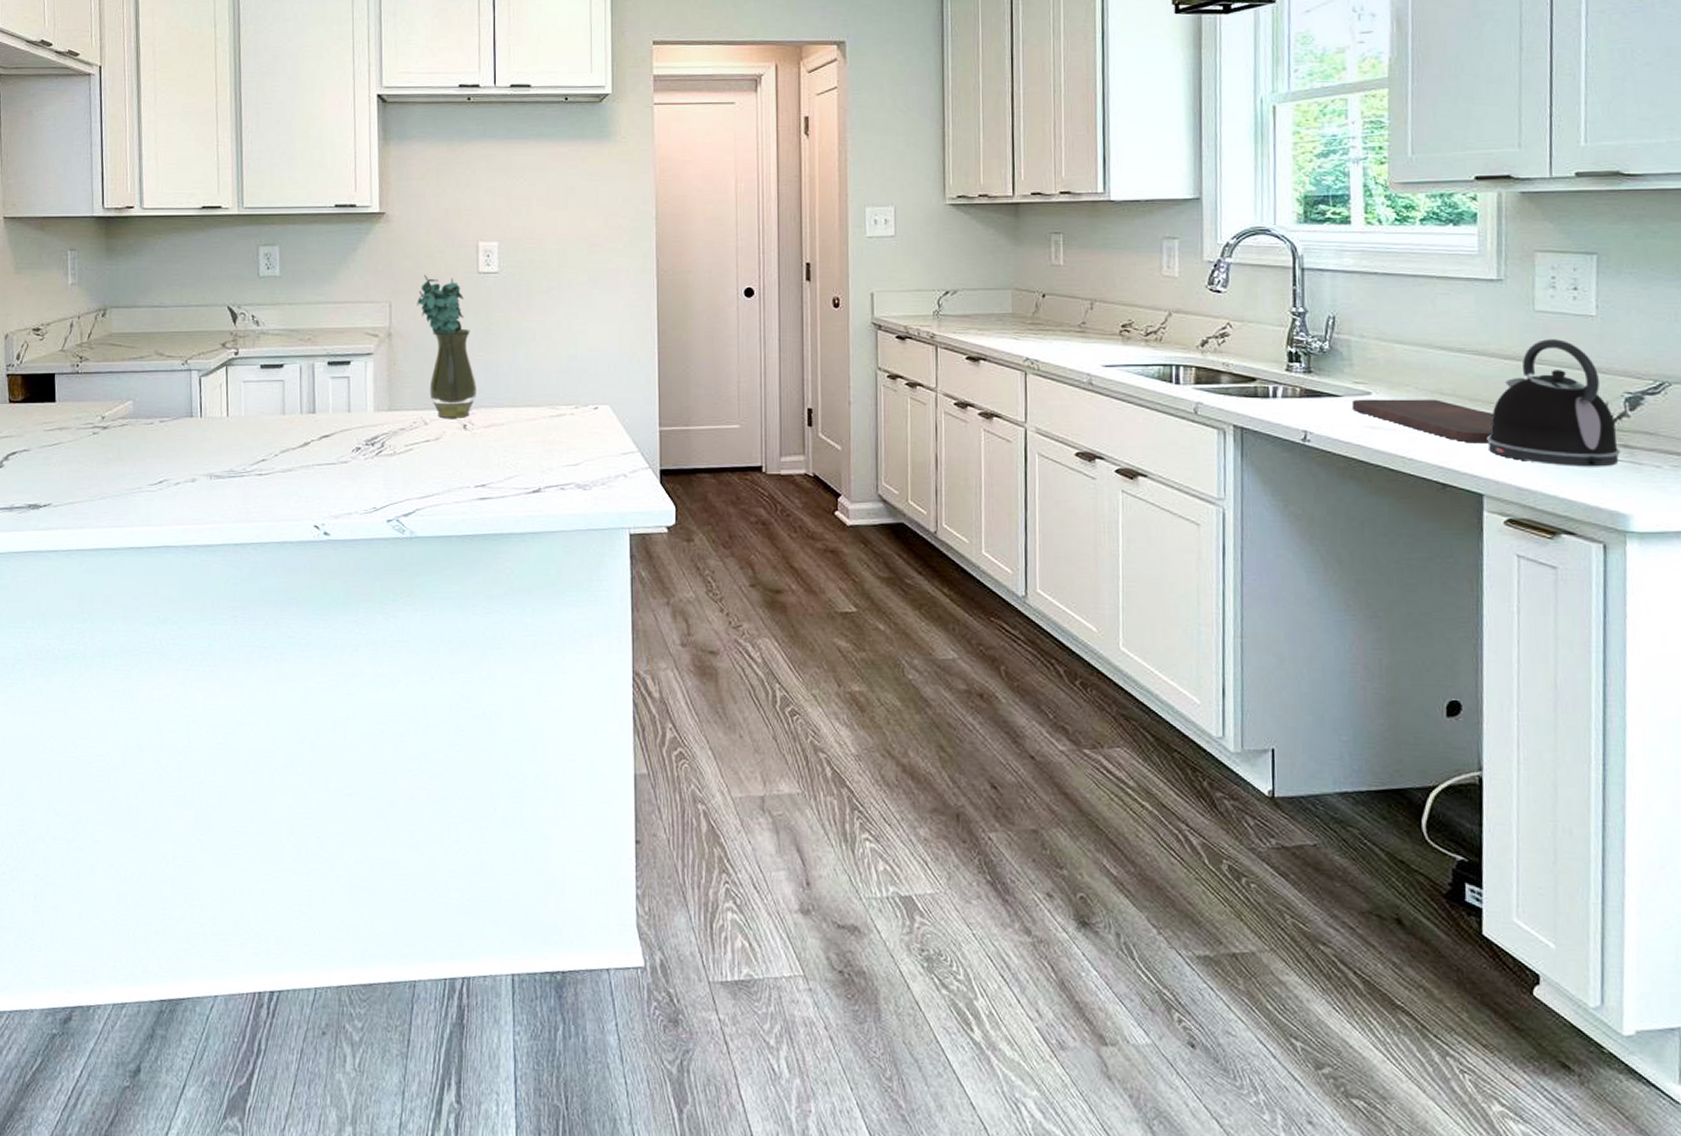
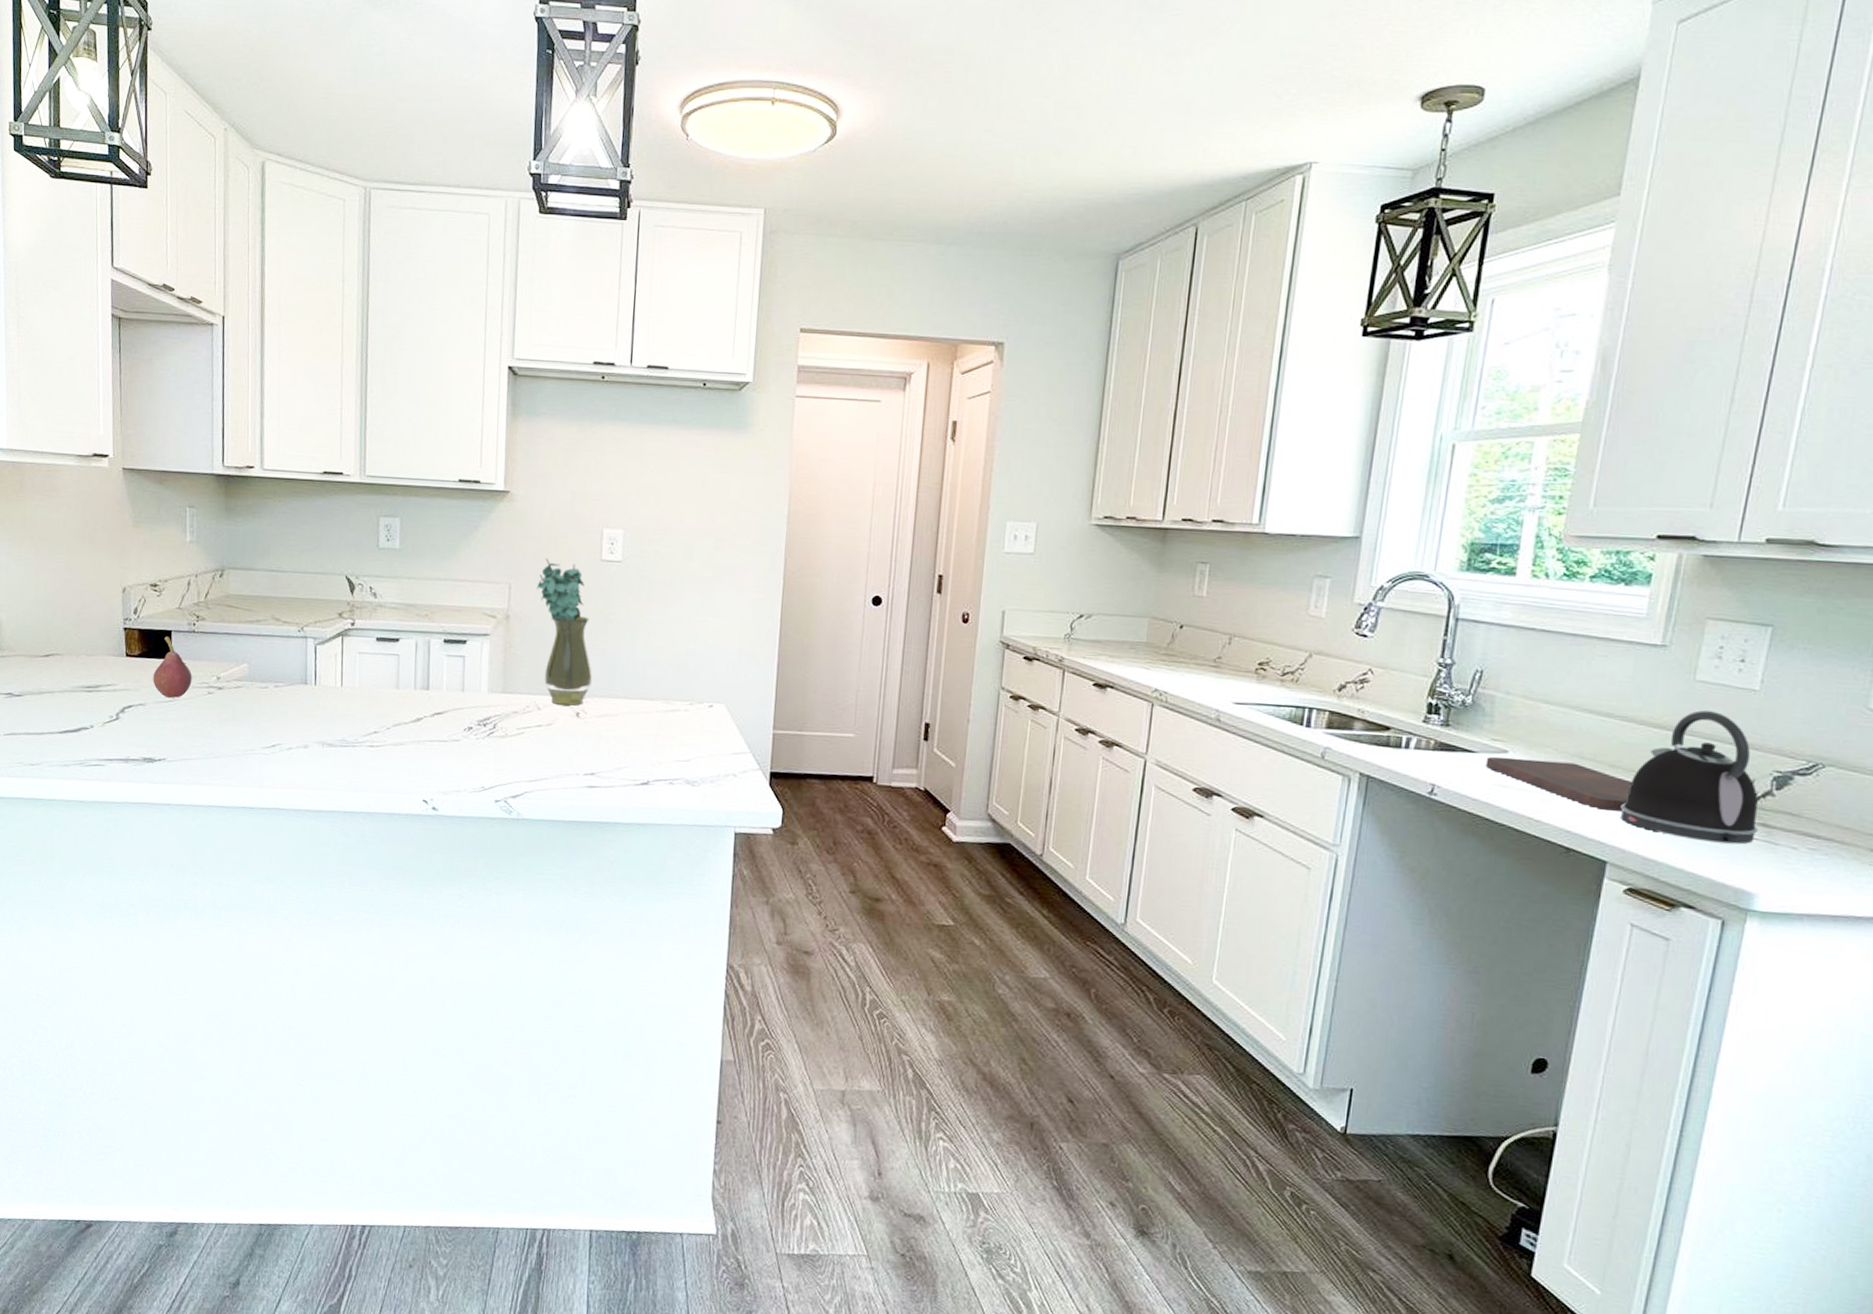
fruit: none [36,379,77,442] -> present [153,636,192,699]

